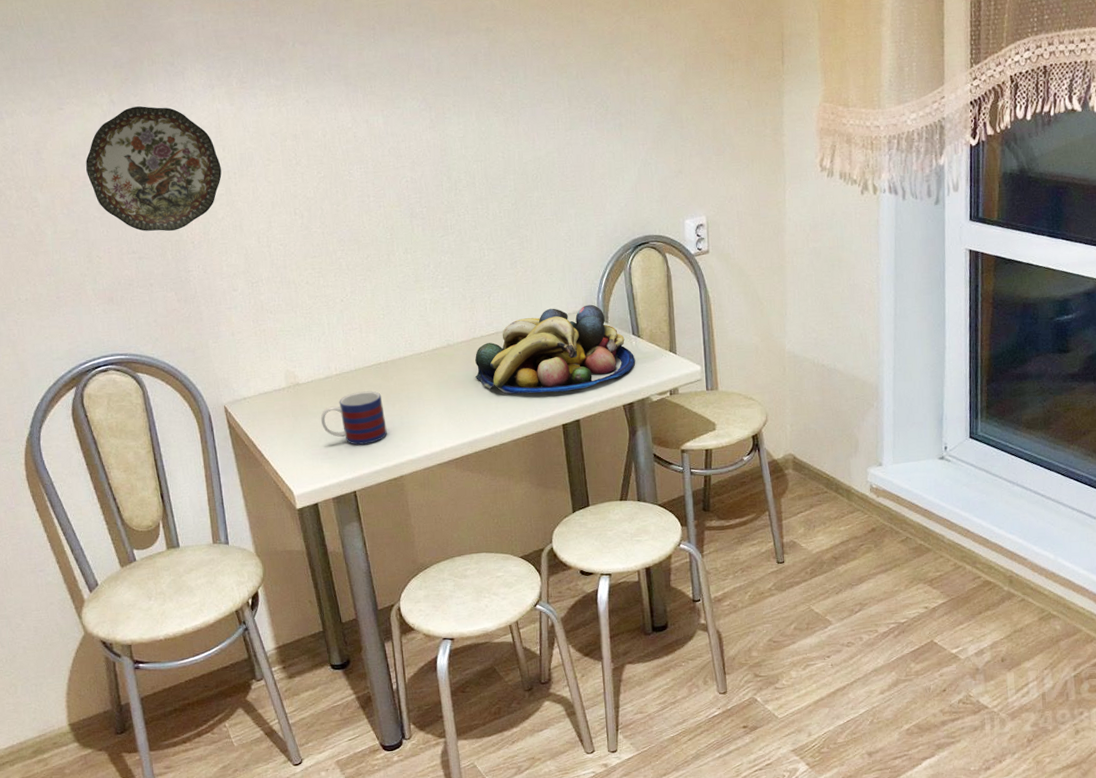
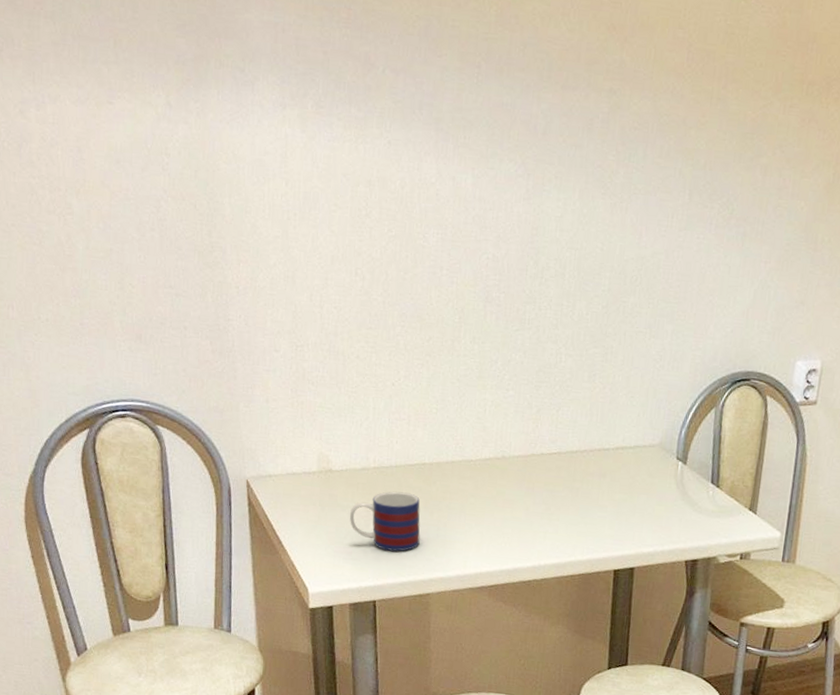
decorative plate: present [86,106,222,232] -> none [130,114,281,270]
fruit bowl: present [475,304,636,394] -> none [526,436,709,534]

